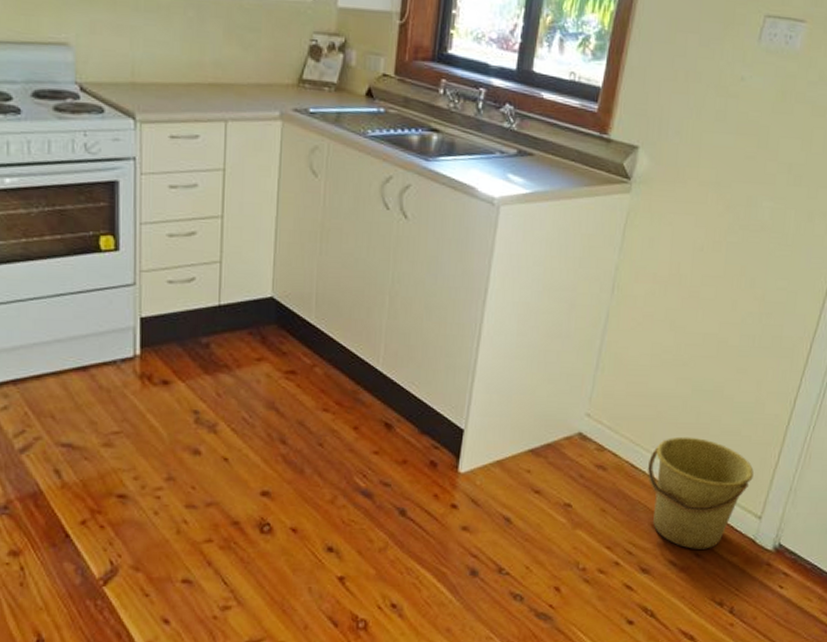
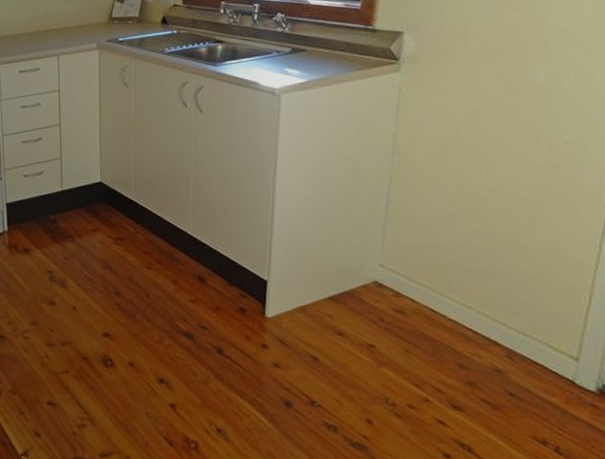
bucket: present [648,436,754,549] -> none [448,283,563,389]

